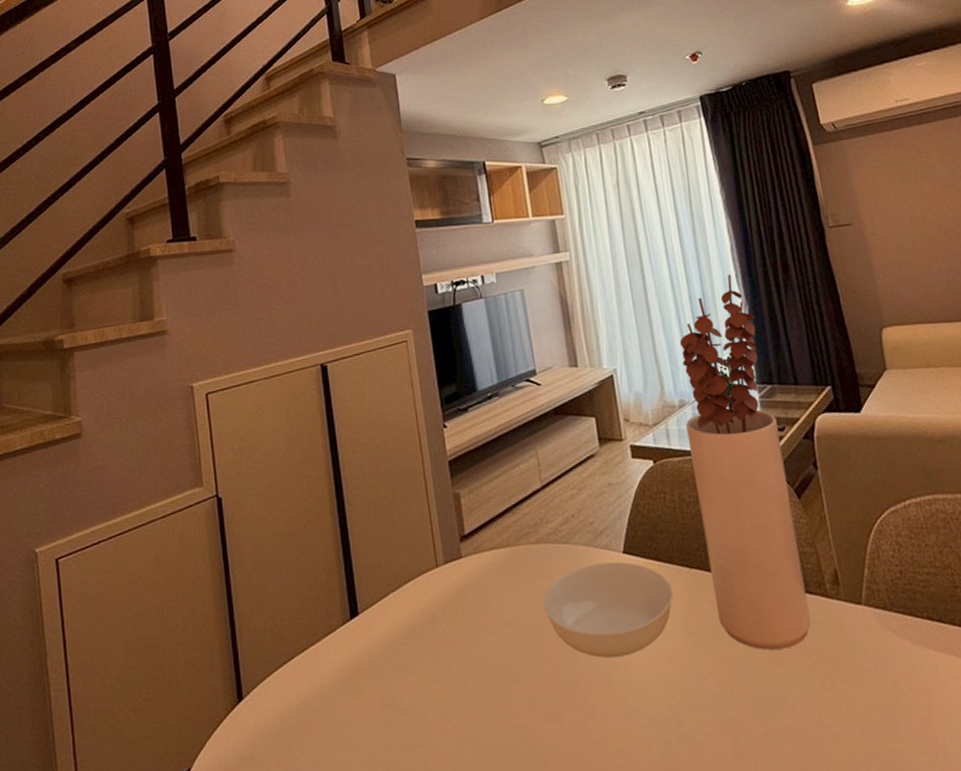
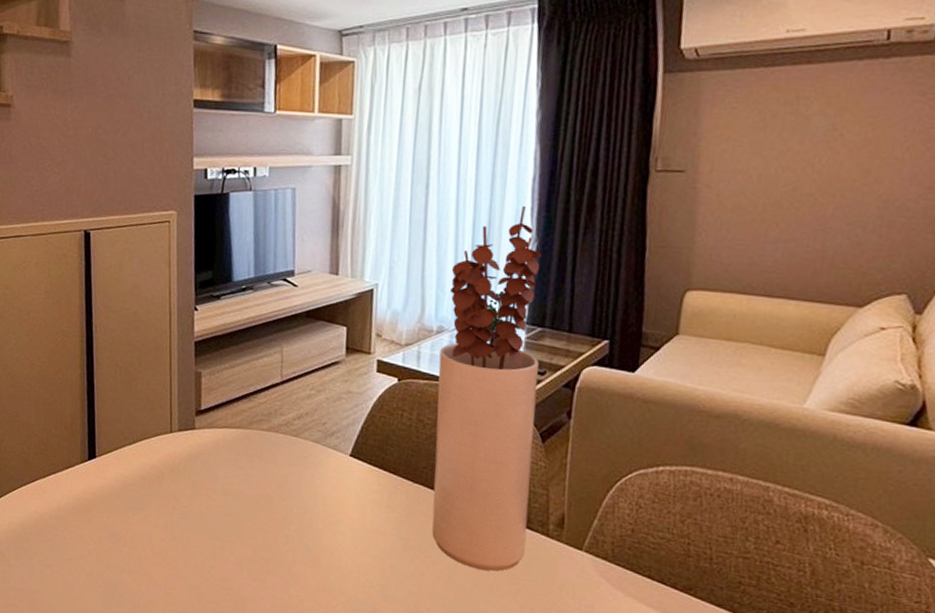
bowl: present [543,561,673,658] -> none [265,459,392,544]

